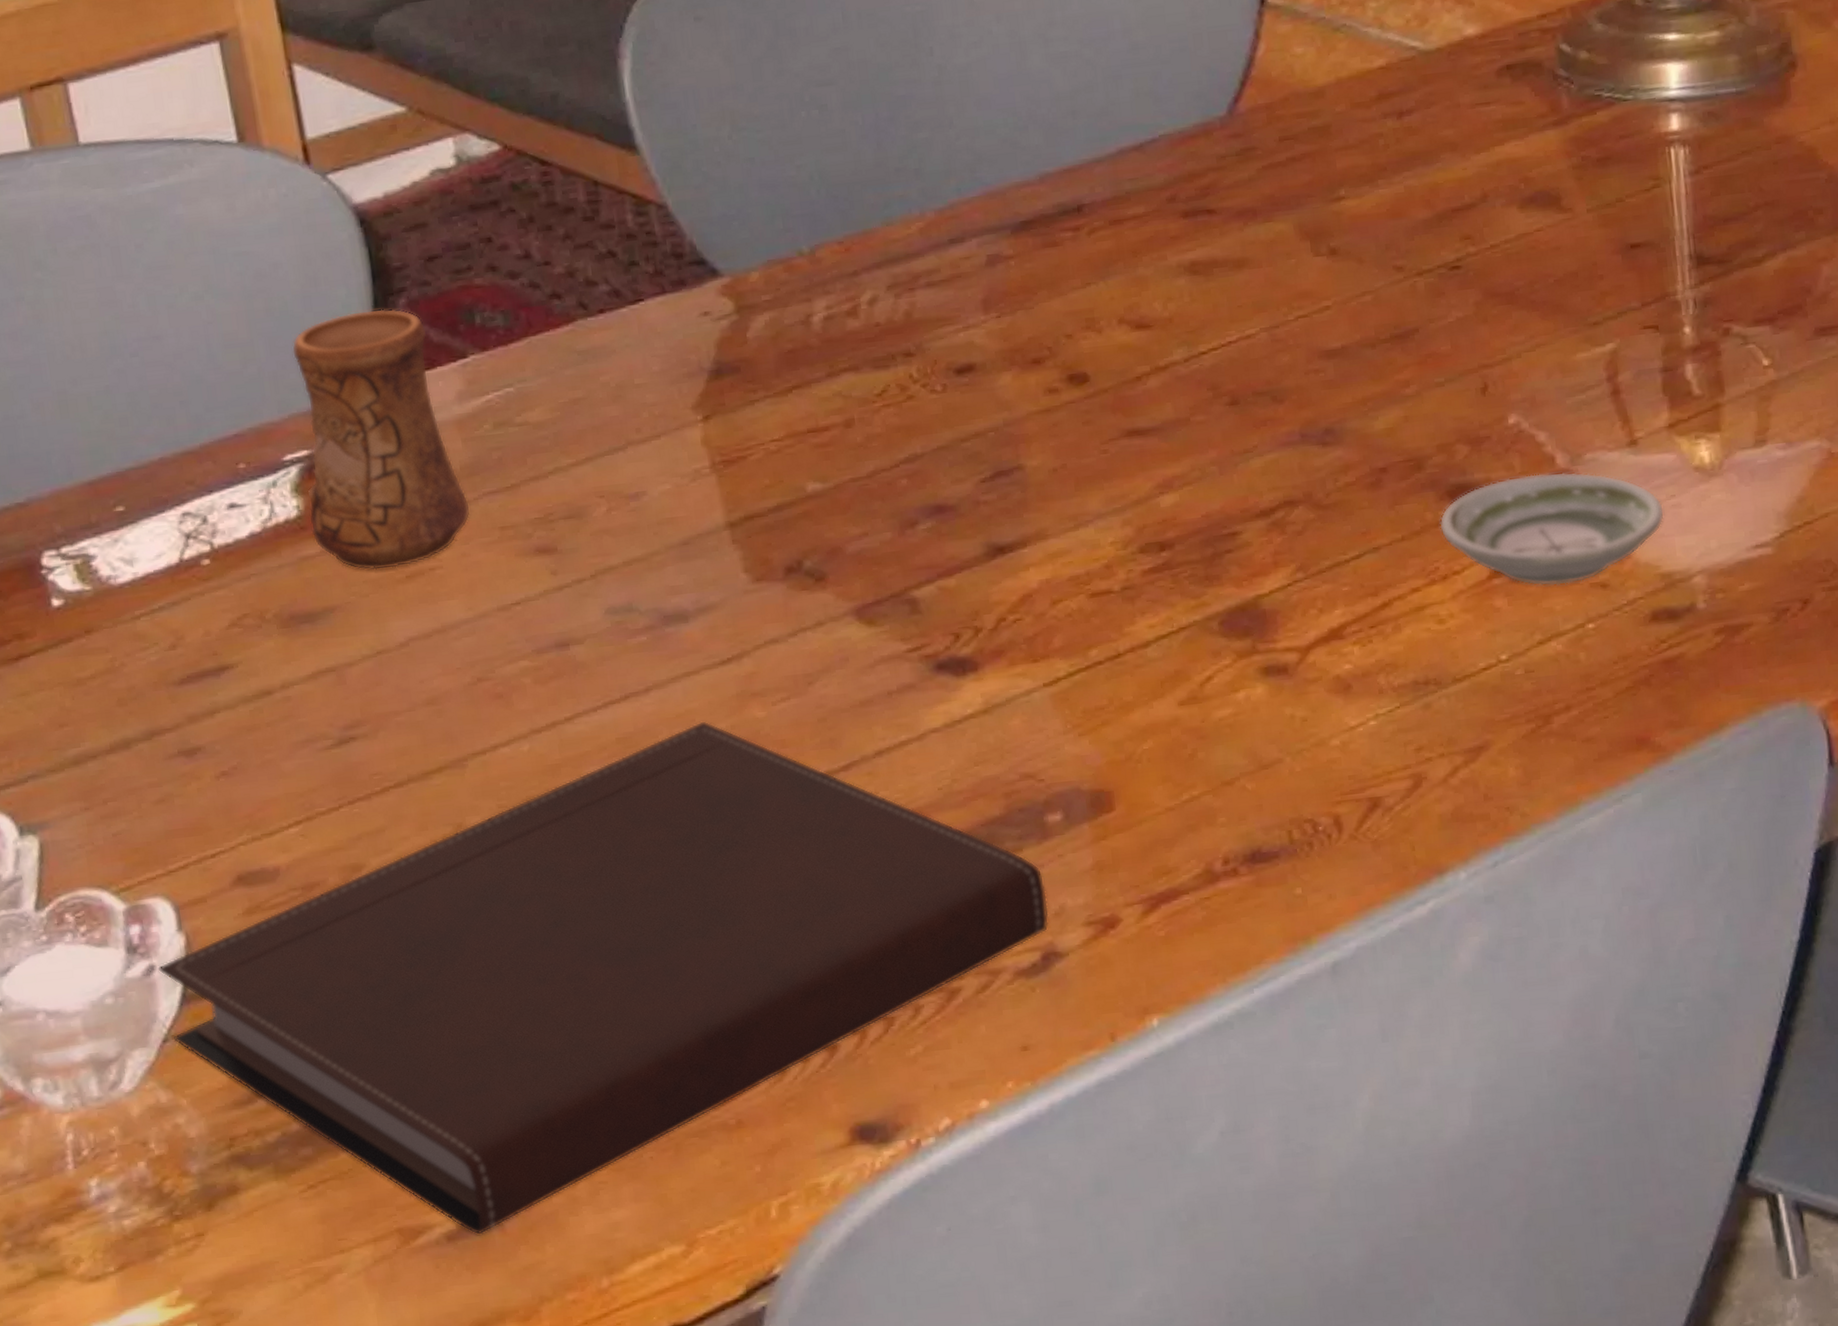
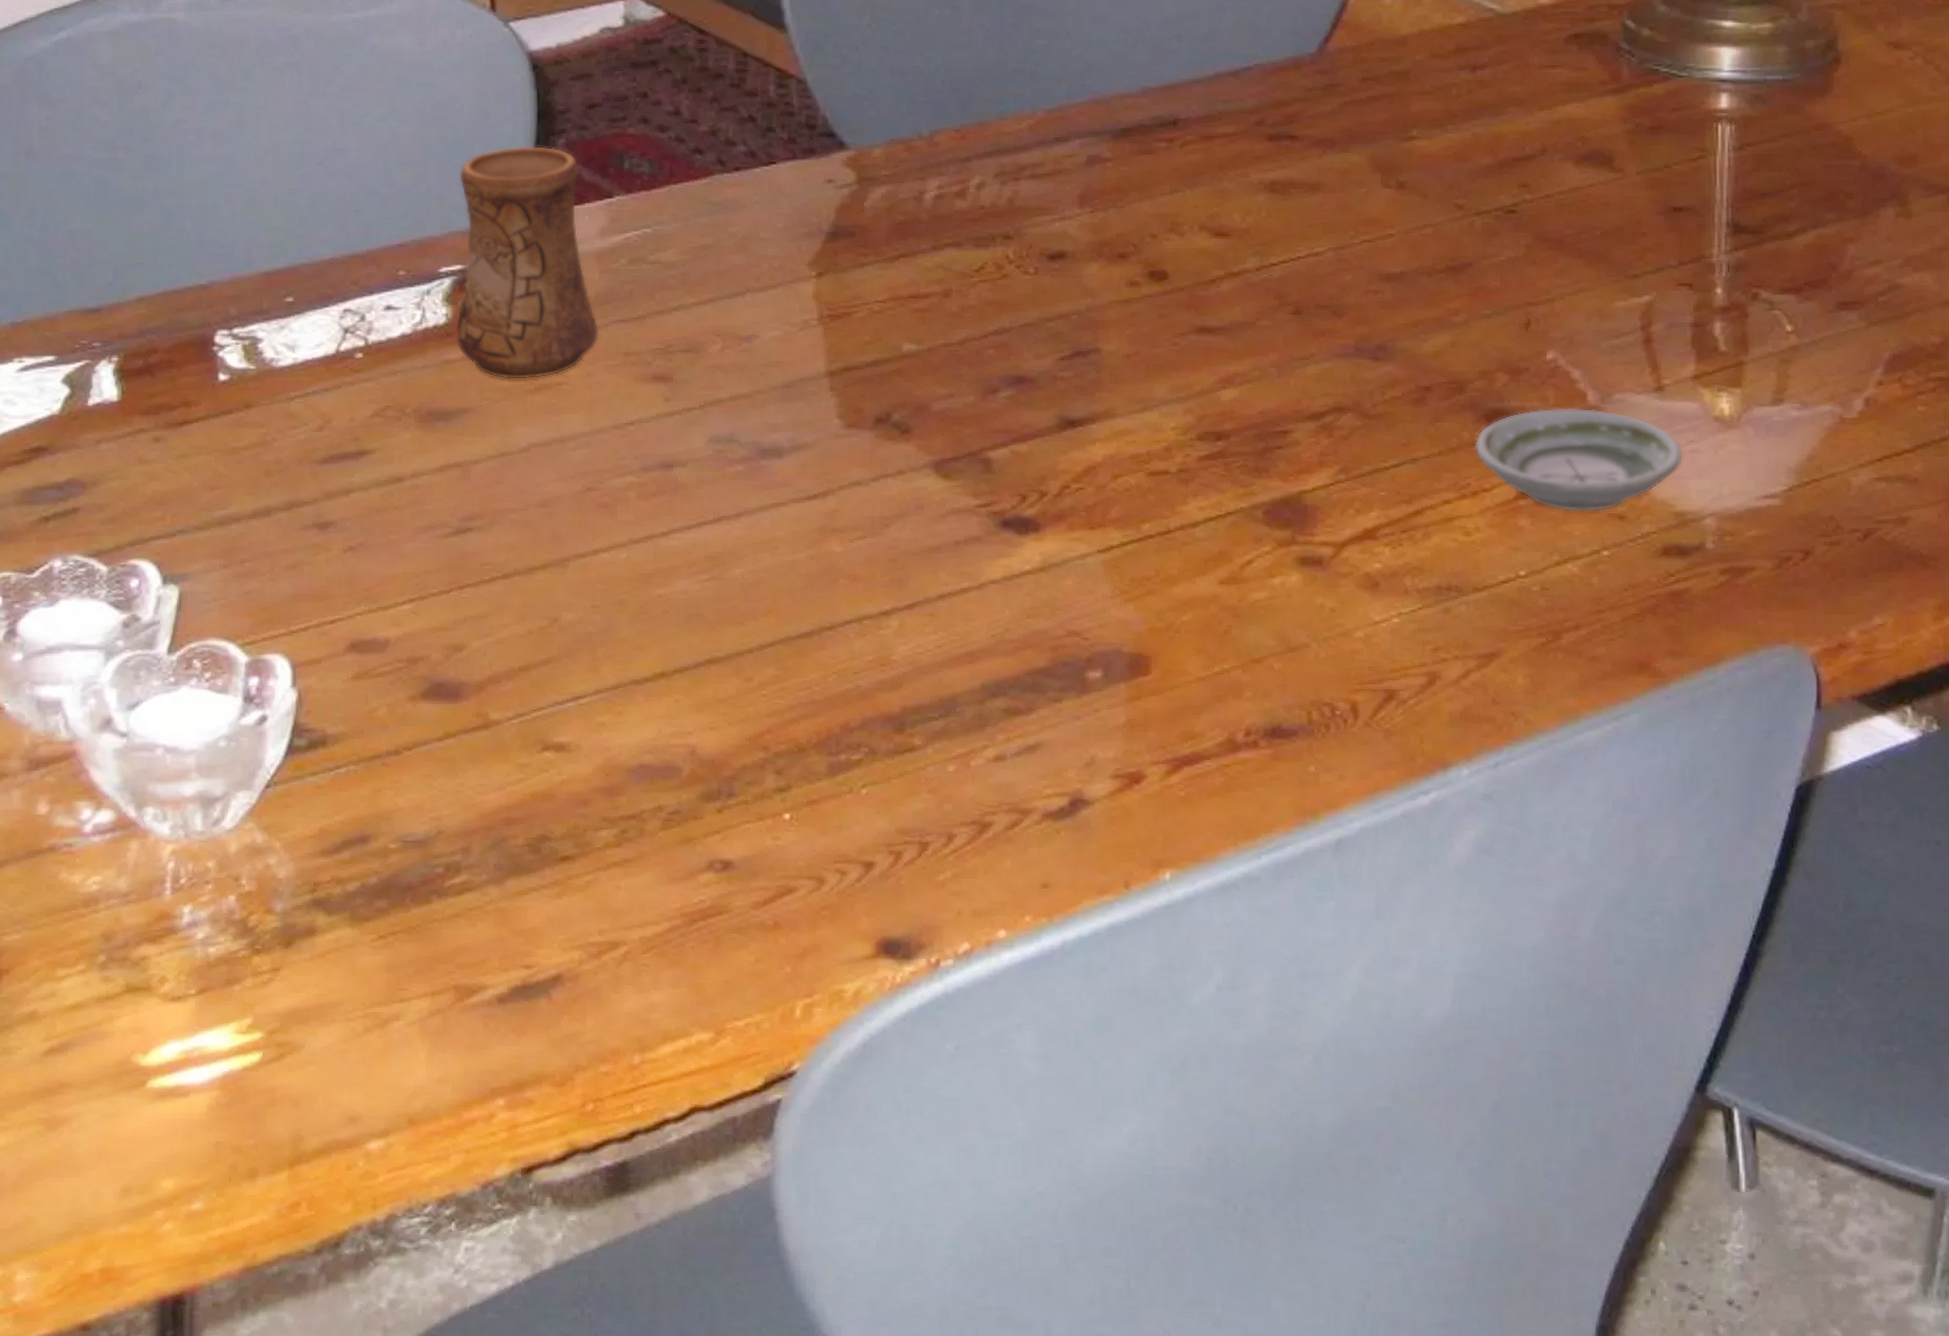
notebook: present [157,721,1049,1234] -> none [269,549,1080,1000]

